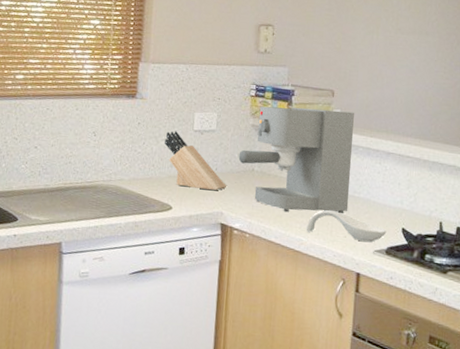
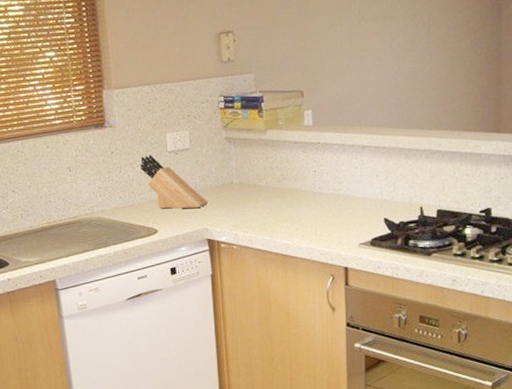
coffee maker: present [238,106,354,213] -> none [216,110,330,220]
spoon rest: present [306,210,387,243] -> none [291,211,370,237]

